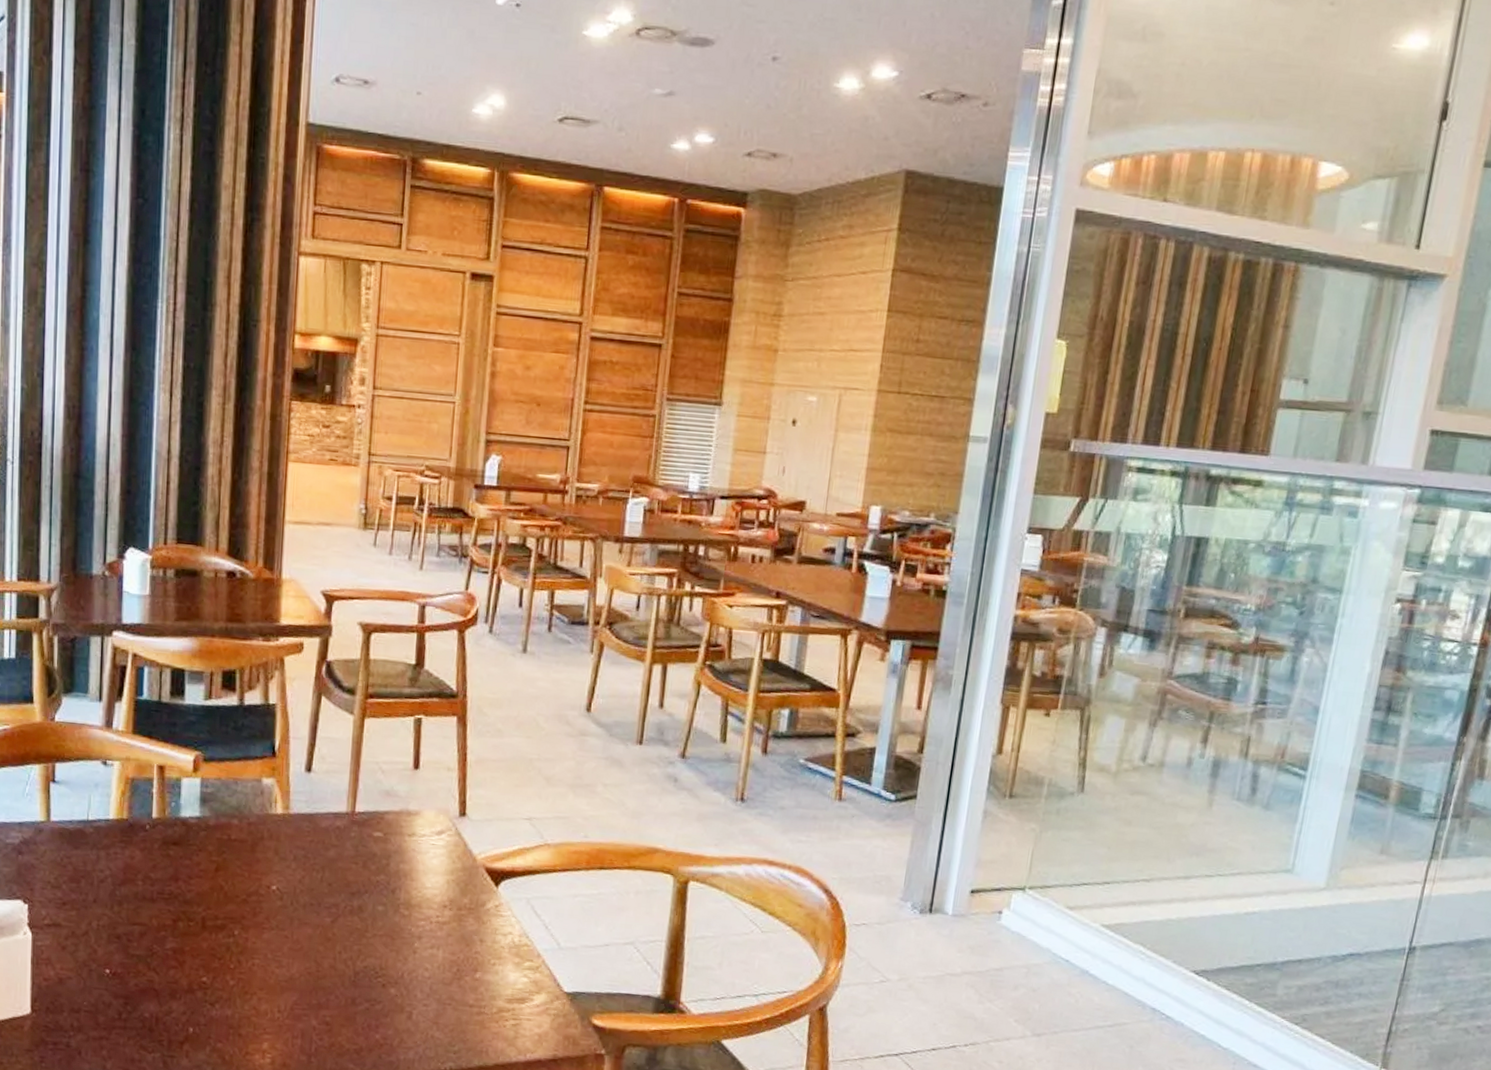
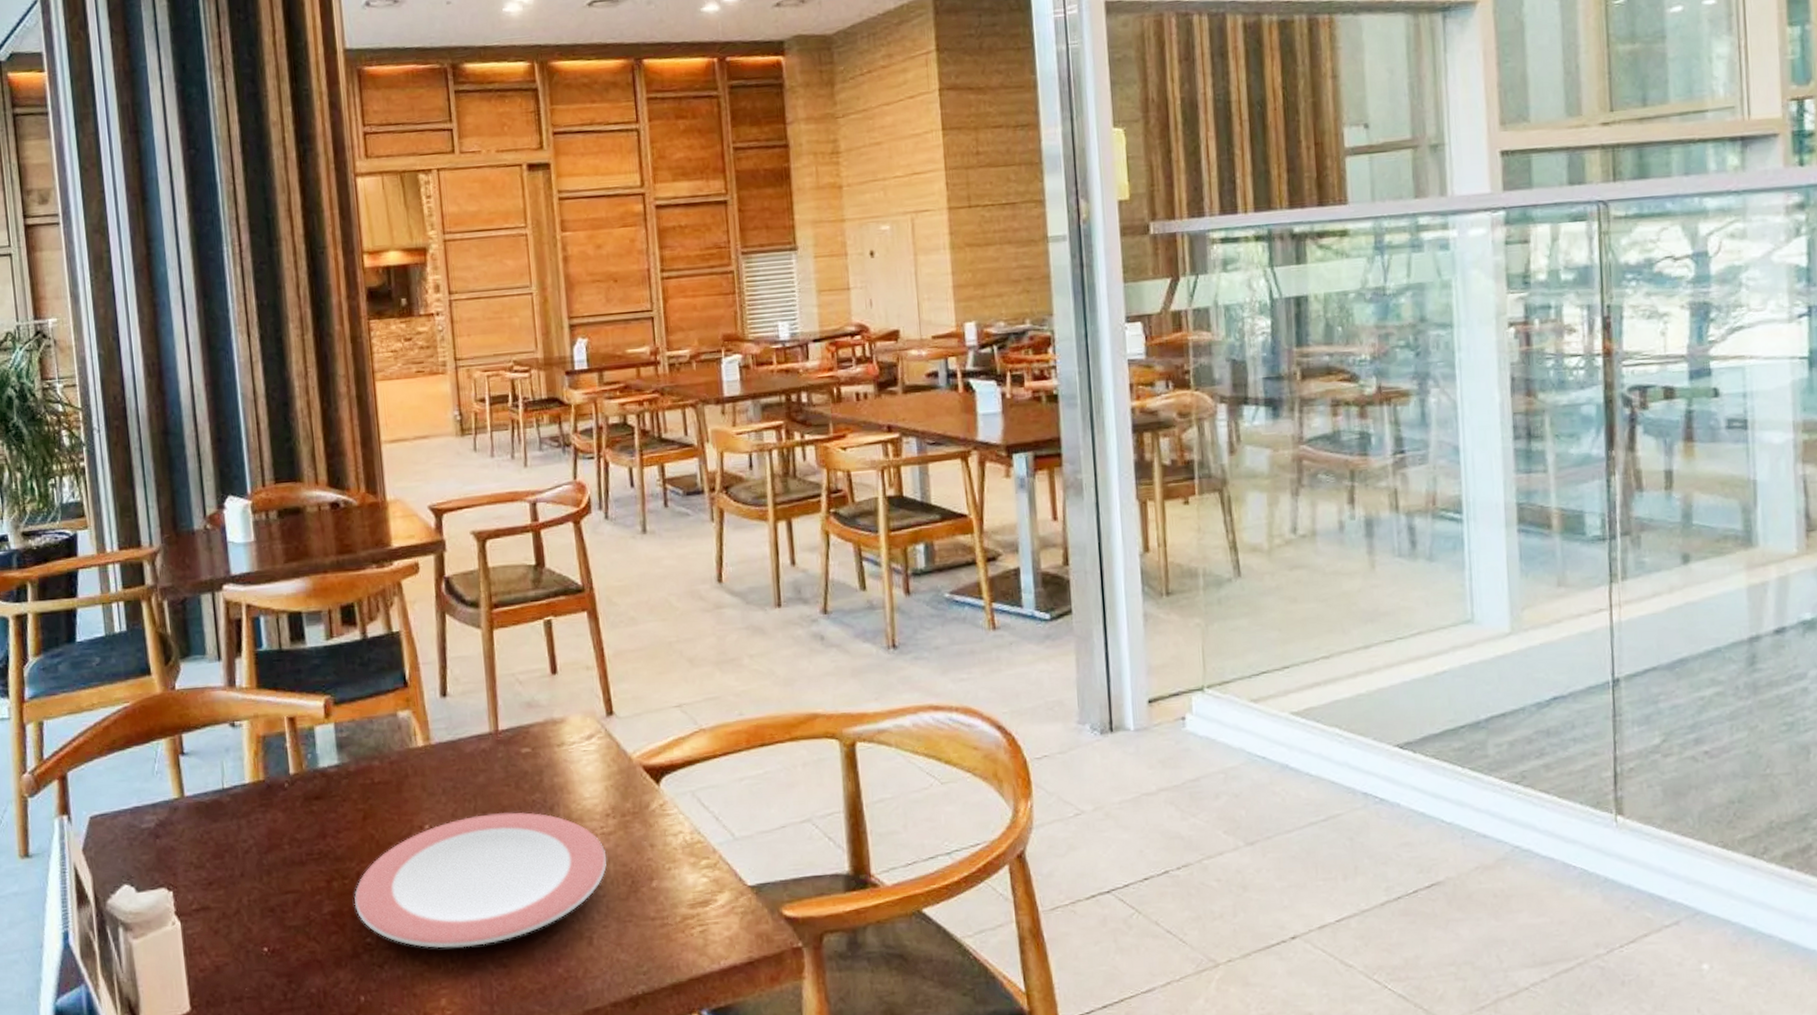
plate: none [195,885,438,1003] -> present [354,812,607,948]

